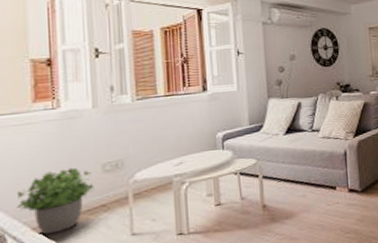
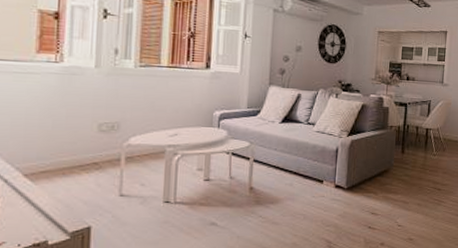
potted plant: present [16,167,94,235] -> none [11,122,89,183]

